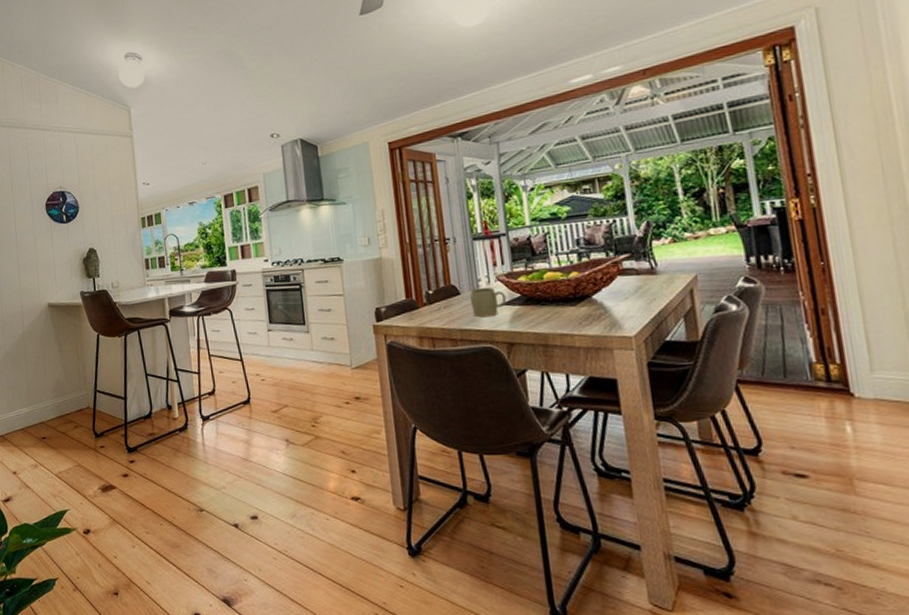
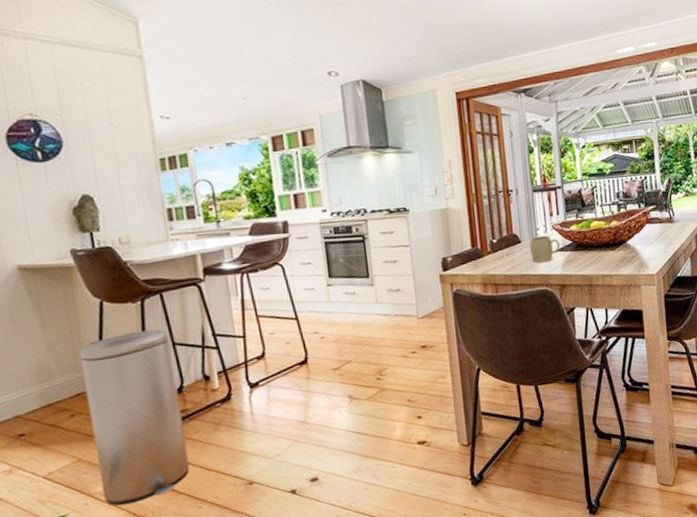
pedal bin: none [82,360,155,509] -> present [79,329,190,506]

